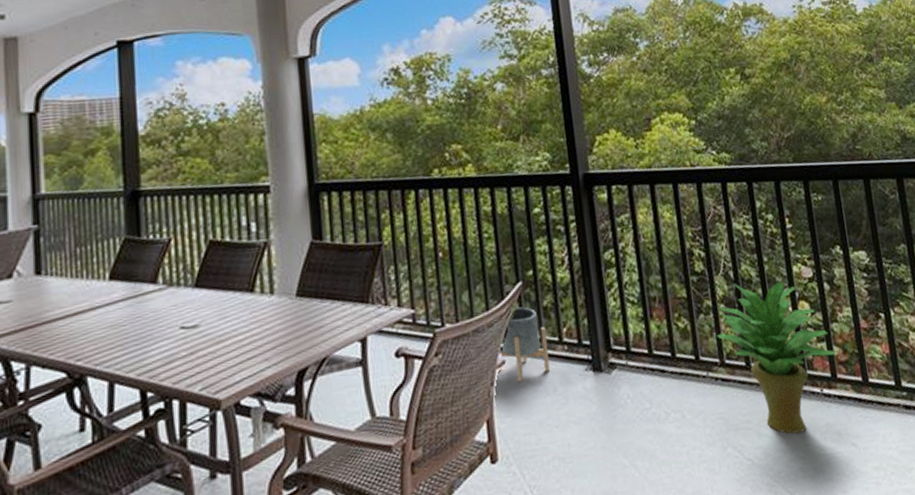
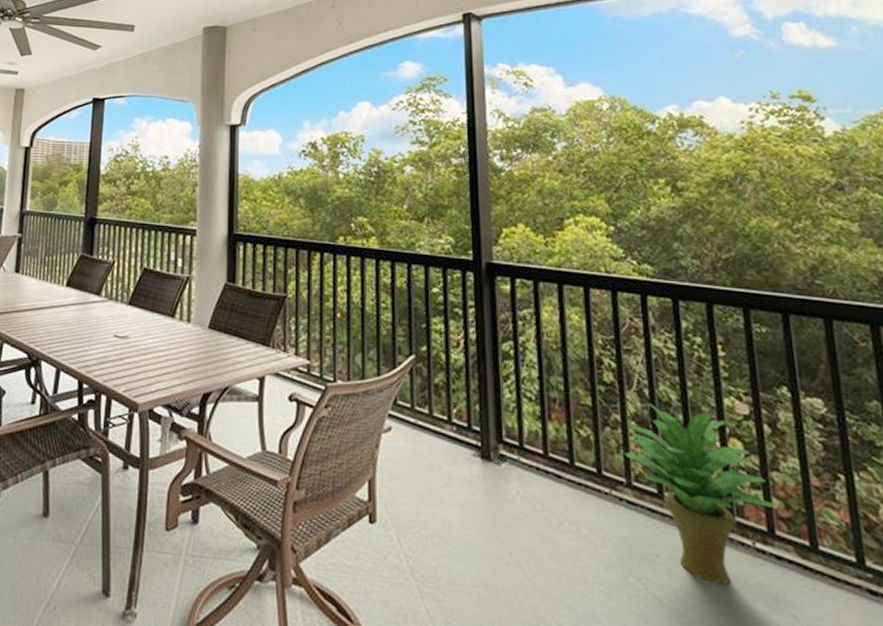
planter: present [498,307,550,382] -> none [384,379,436,452]

